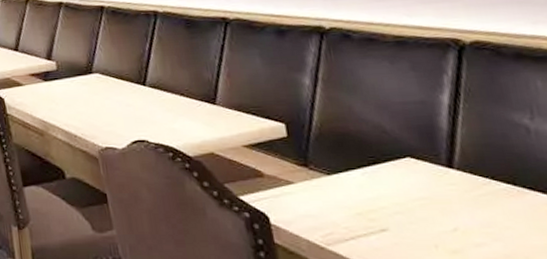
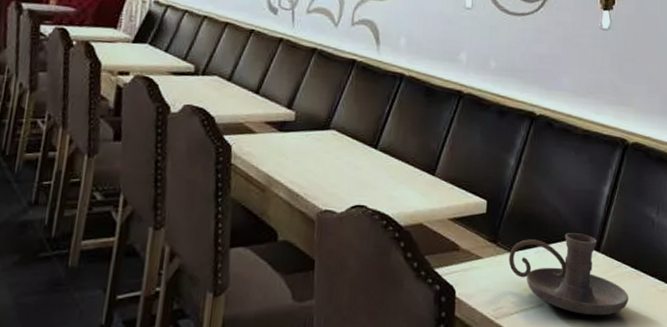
candle holder: none [327,149,513,241] -> present [508,233,629,316]

